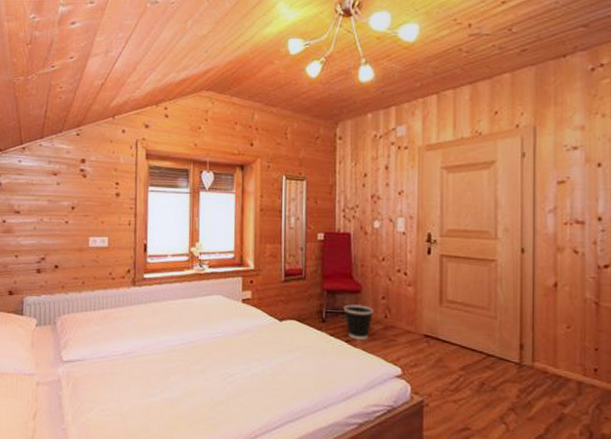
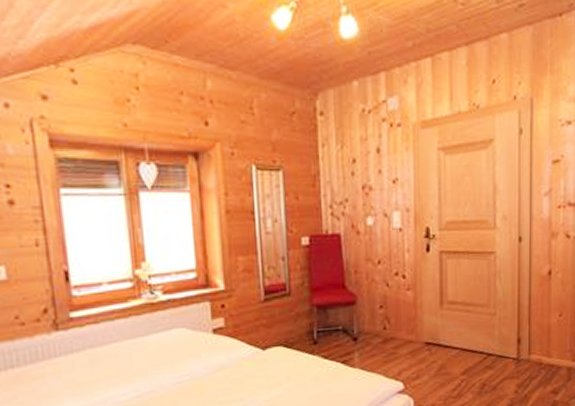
wastebasket: present [343,304,374,340] -> none [337,318,372,358]

